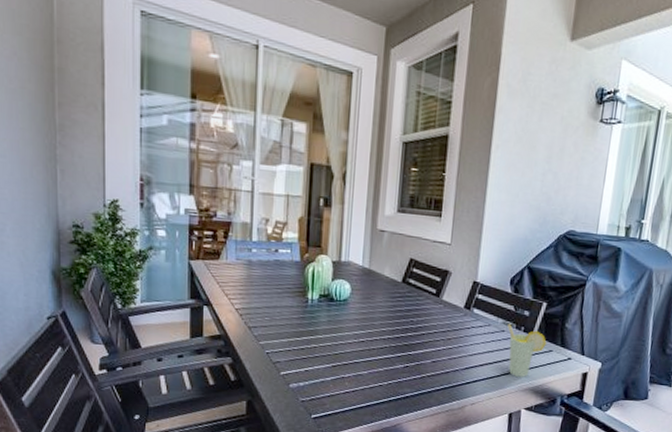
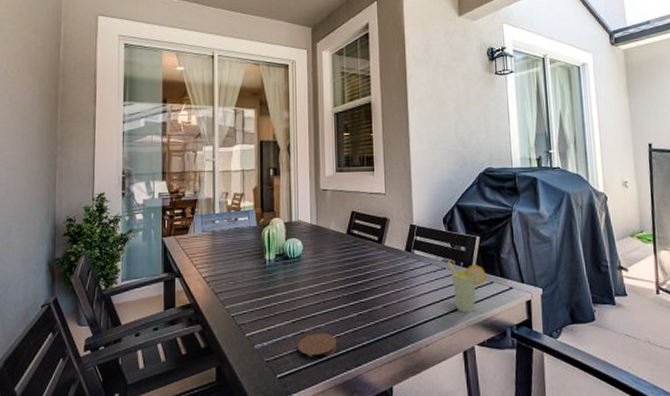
coaster: none [336,379,379,404] -> present [297,332,338,357]

